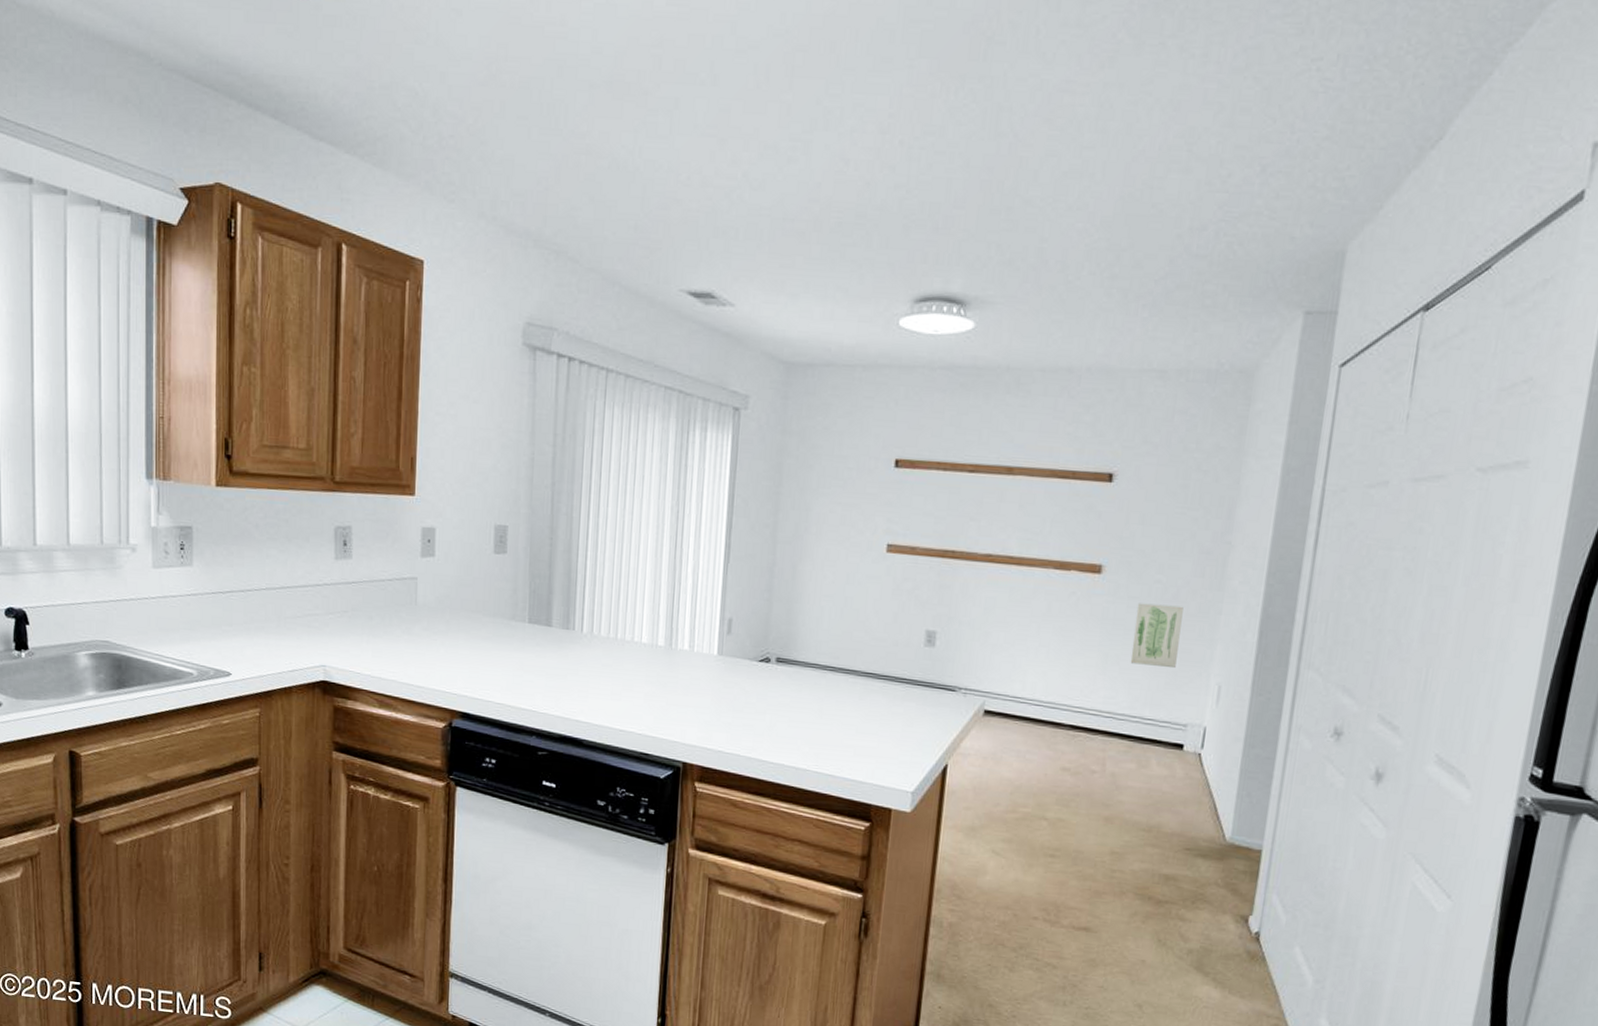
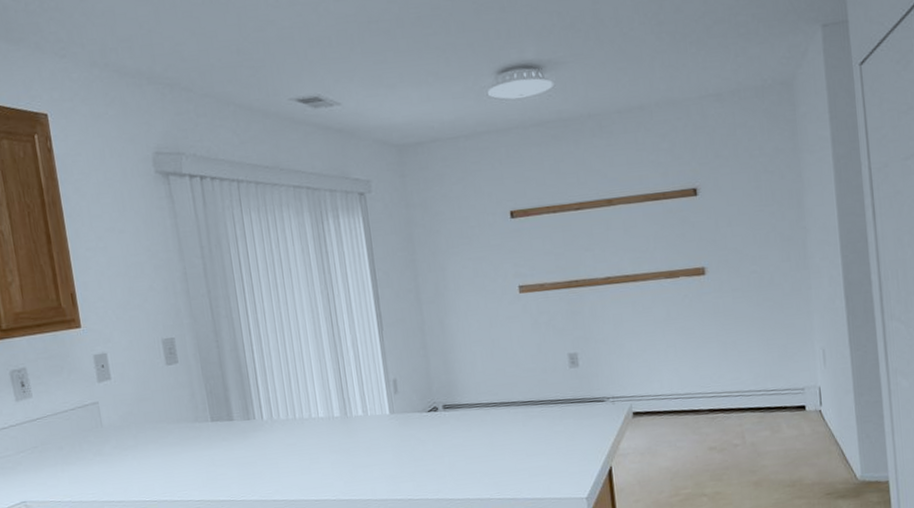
wall art: present [1130,603,1184,669] -> none [741,289,784,346]

